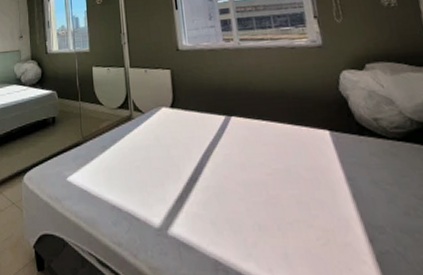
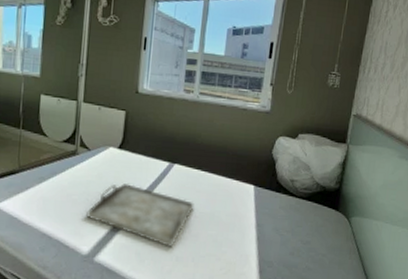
serving tray: none [151,144,265,215] -> present [86,184,195,248]

